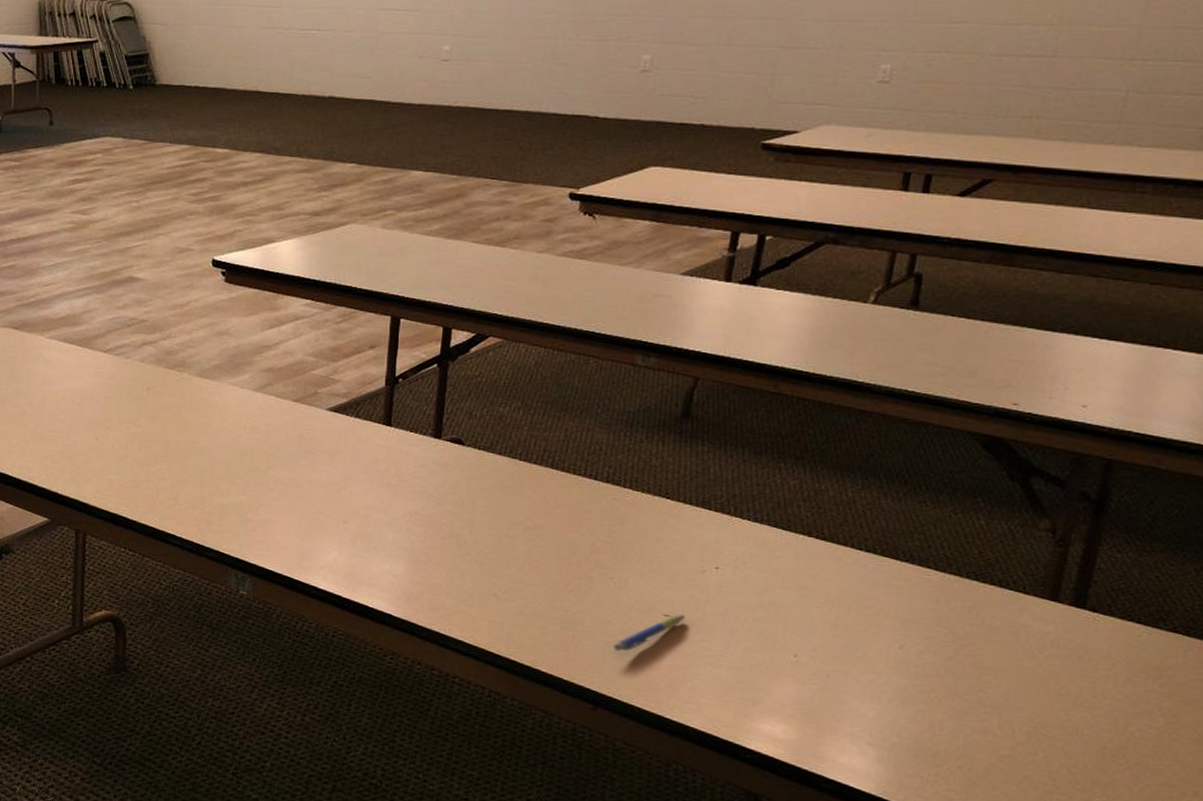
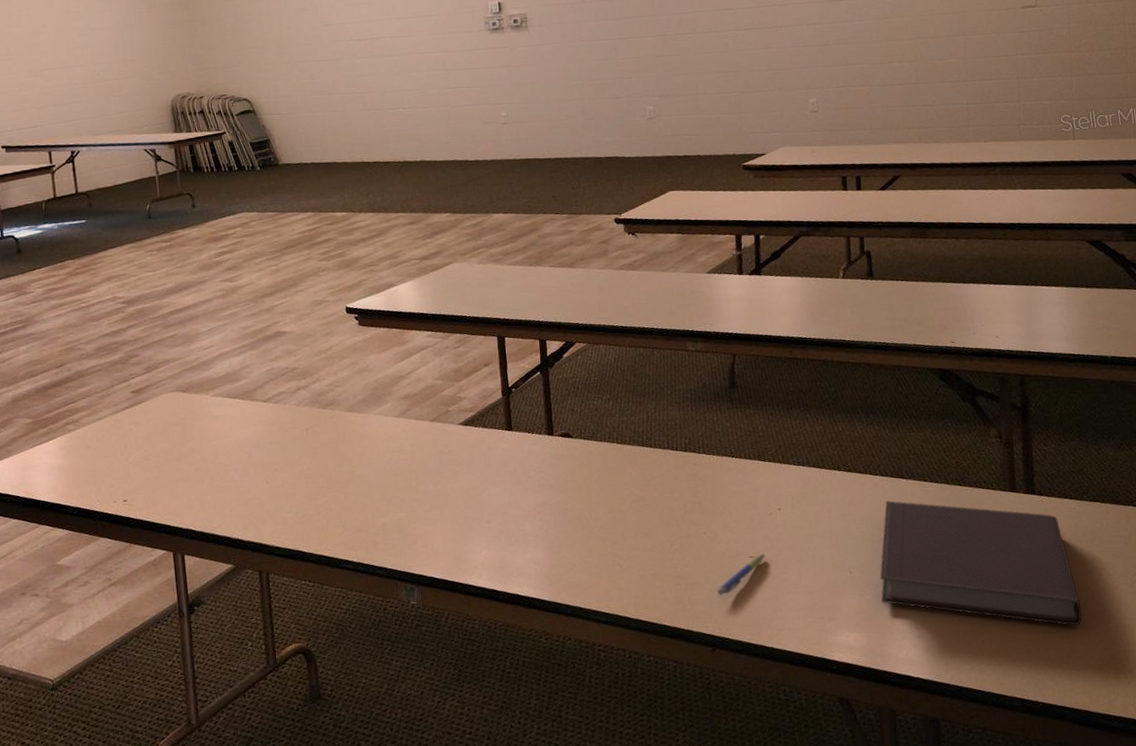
notebook: none [829,582,1114,774] -> present [880,500,1082,626]

